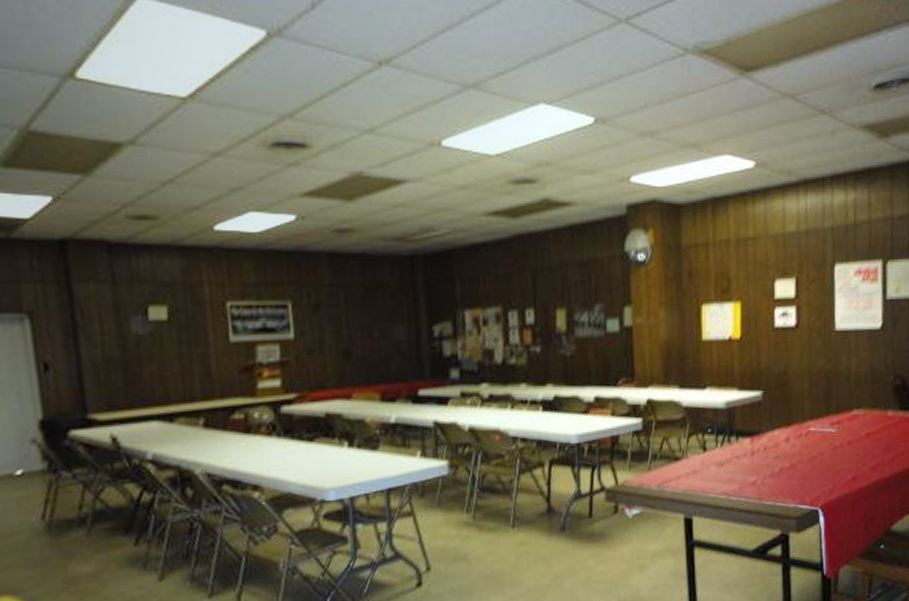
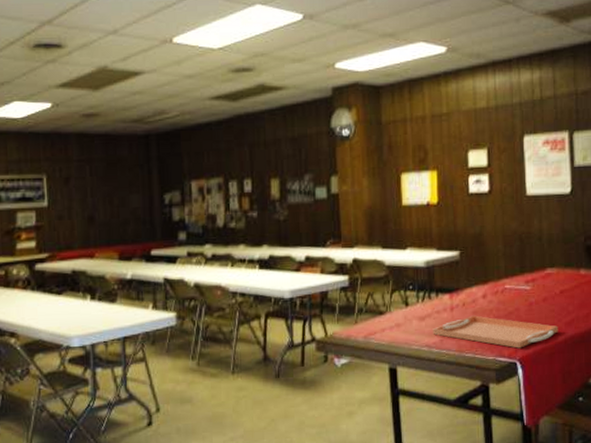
serving tray: none [731,460,863,495] -> present [433,315,558,349]

